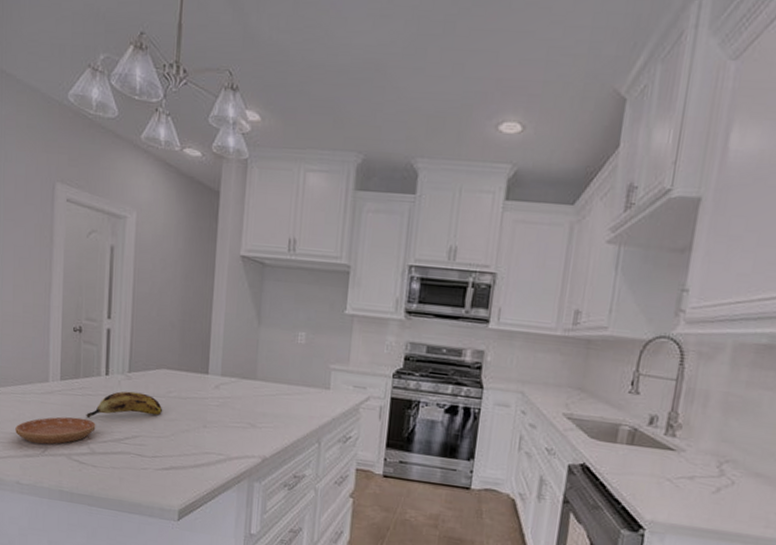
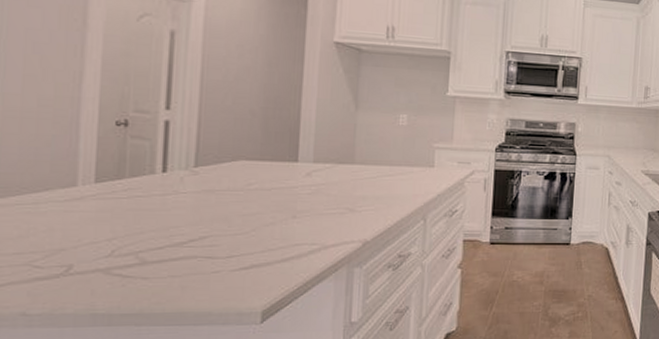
saucer: present [15,416,96,445] -> none [21,224,148,262]
banana: present [86,391,163,418] -> none [133,188,241,223]

